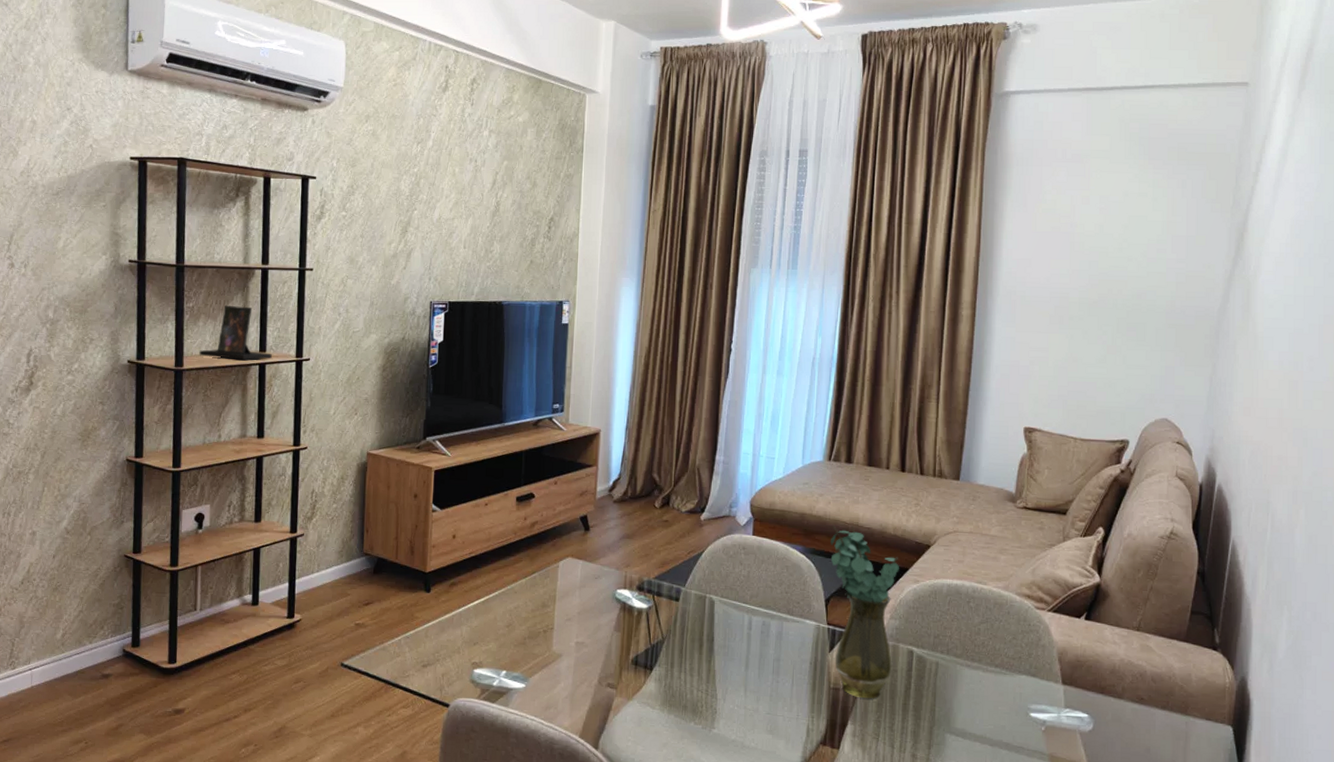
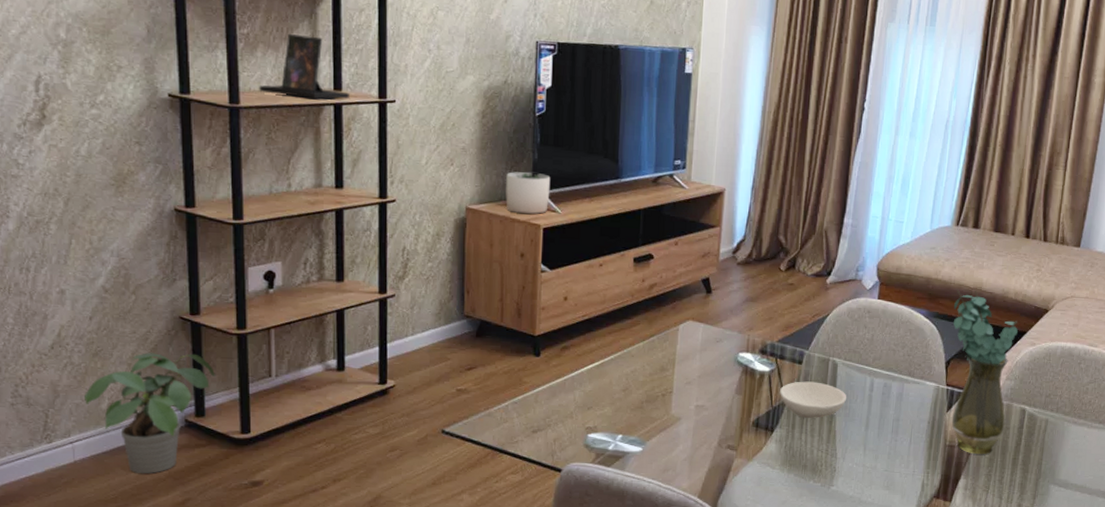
potted plant: none [44,587,151,700] -> present [85,353,216,473]
planter: none [402,419,442,458] -> present [506,172,551,214]
bowl: none [658,618,726,658] -> present [780,381,847,419]

